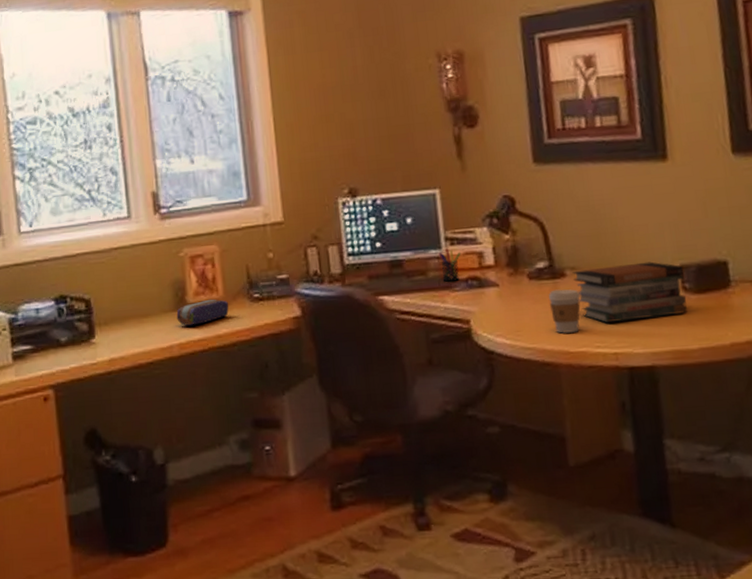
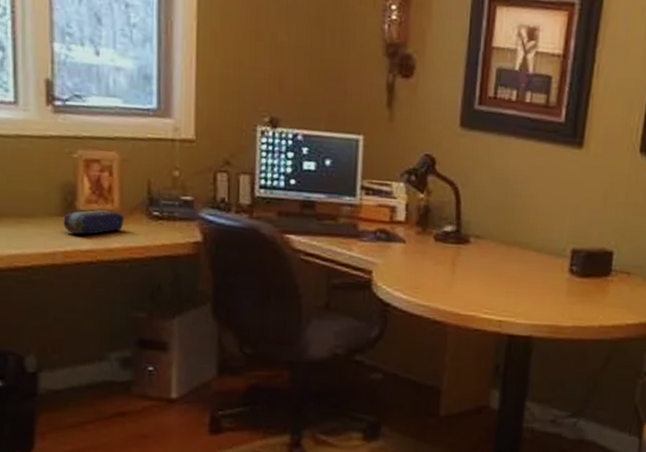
pen holder: present [438,248,461,282] -> none [352,197,375,231]
coffee cup: present [548,289,581,333] -> none [449,254,479,297]
book stack: present [572,261,687,323] -> none [476,239,575,294]

